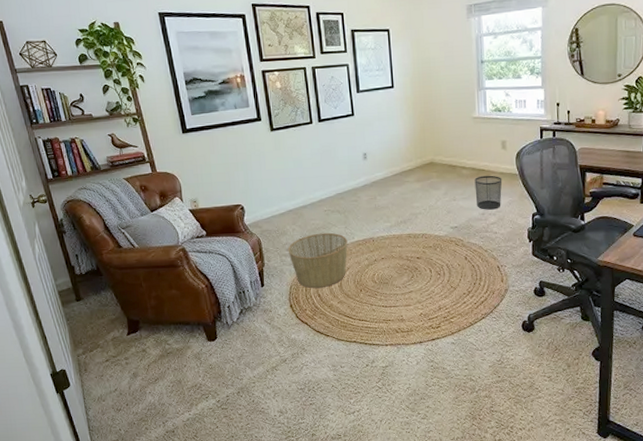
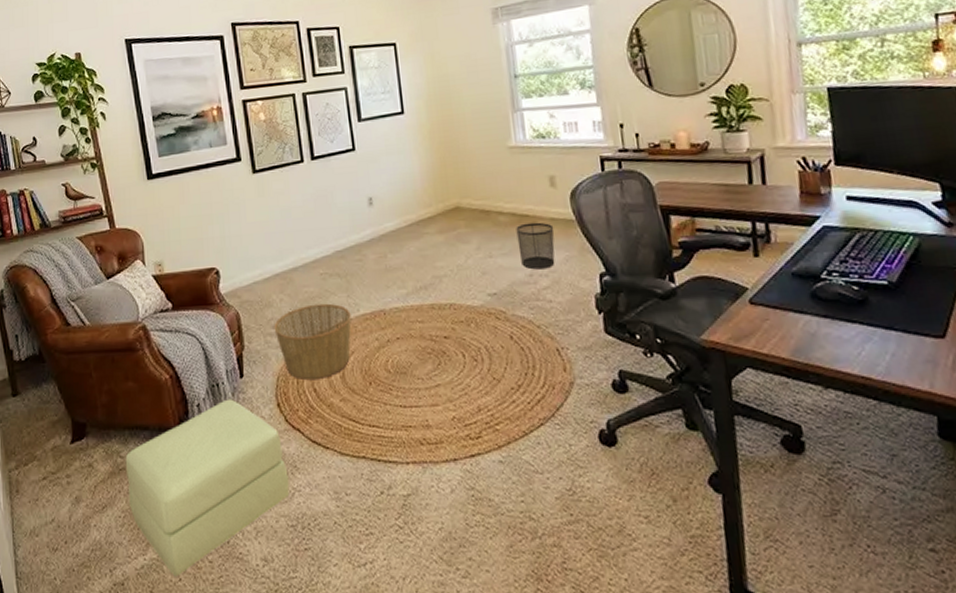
ottoman: none [171,302,299,425] -> present [125,399,290,577]

